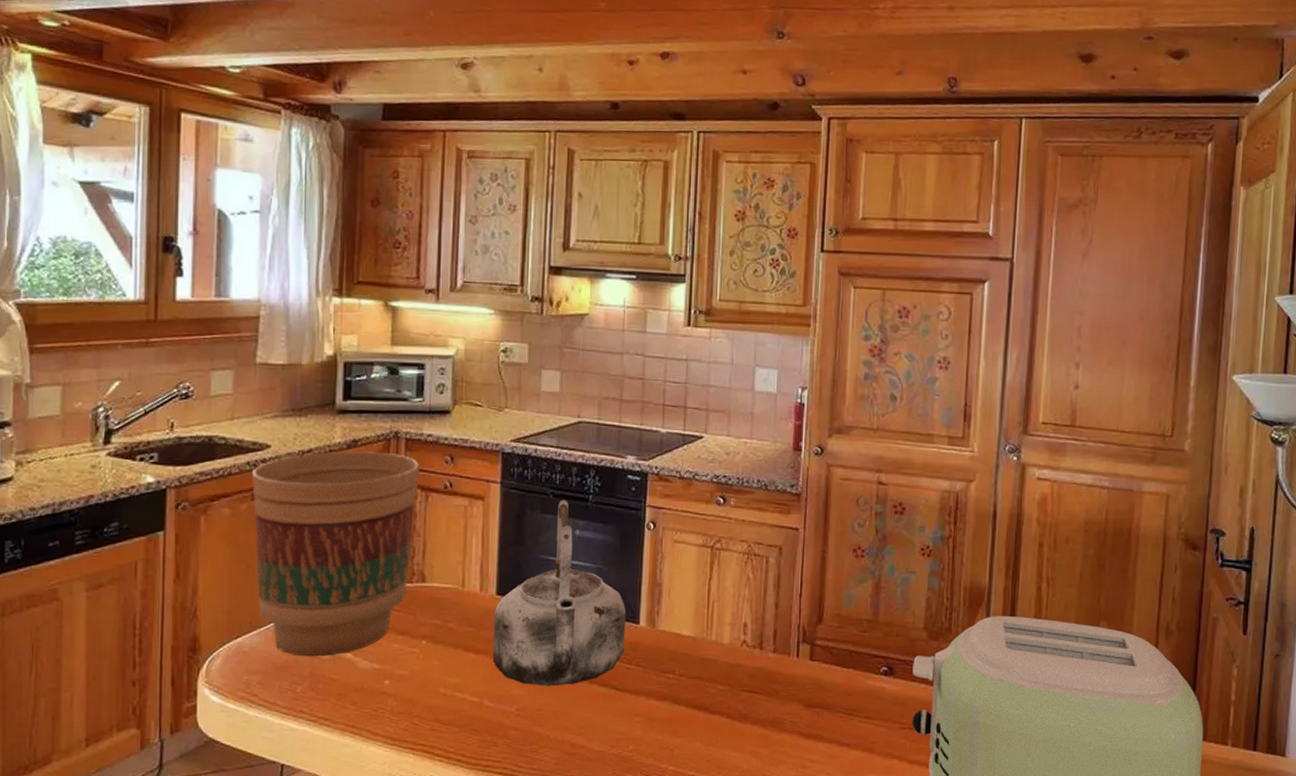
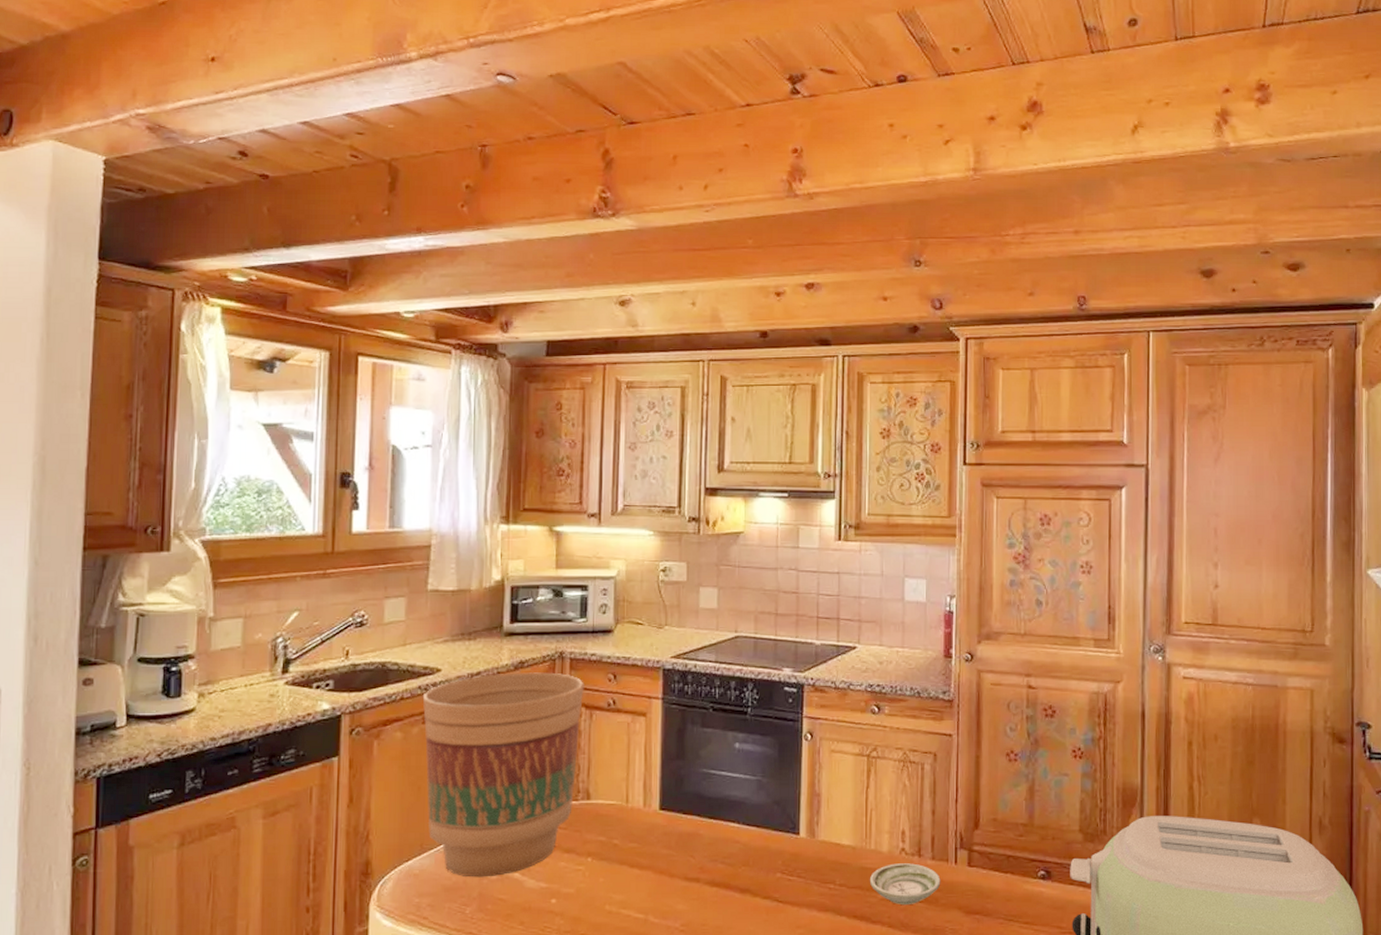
kettle: present [492,499,627,686] -> none [656,713,787,901]
saucer: none [709,655,782,697] -> present [869,863,941,906]

